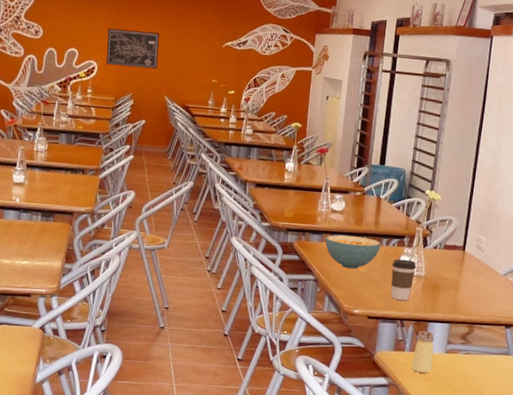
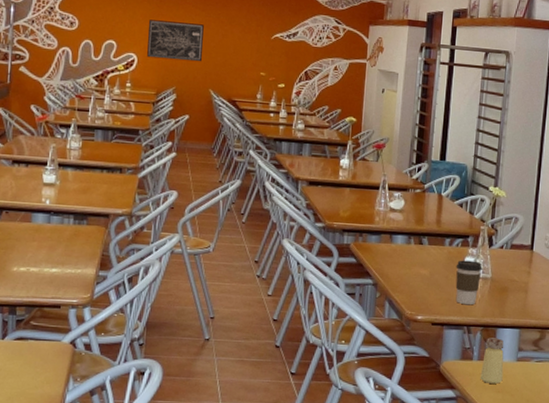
cereal bowl: present [325,235,381,269] -> none [384,235,444,272]

